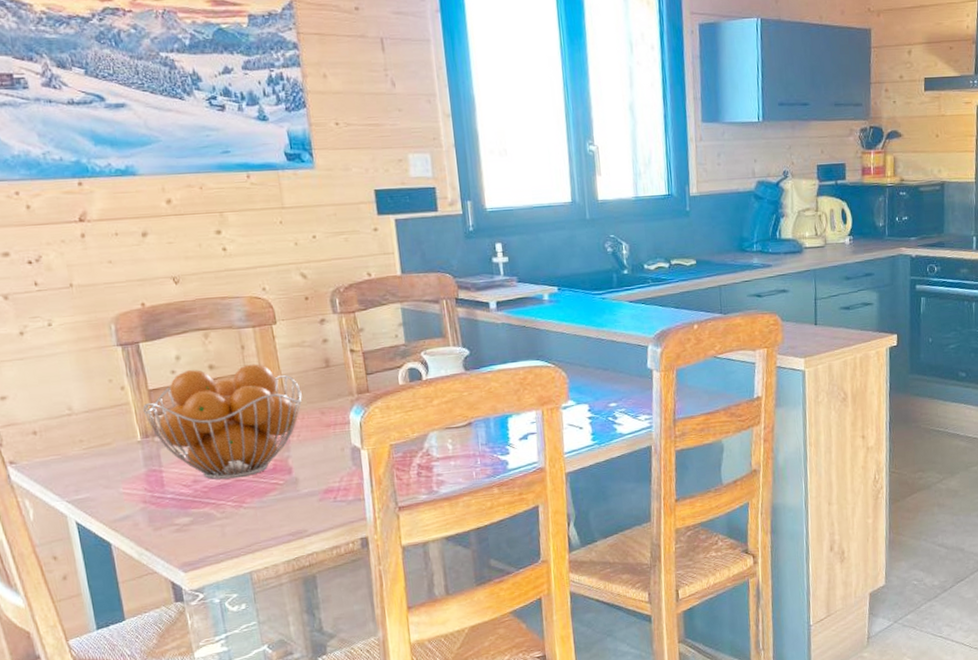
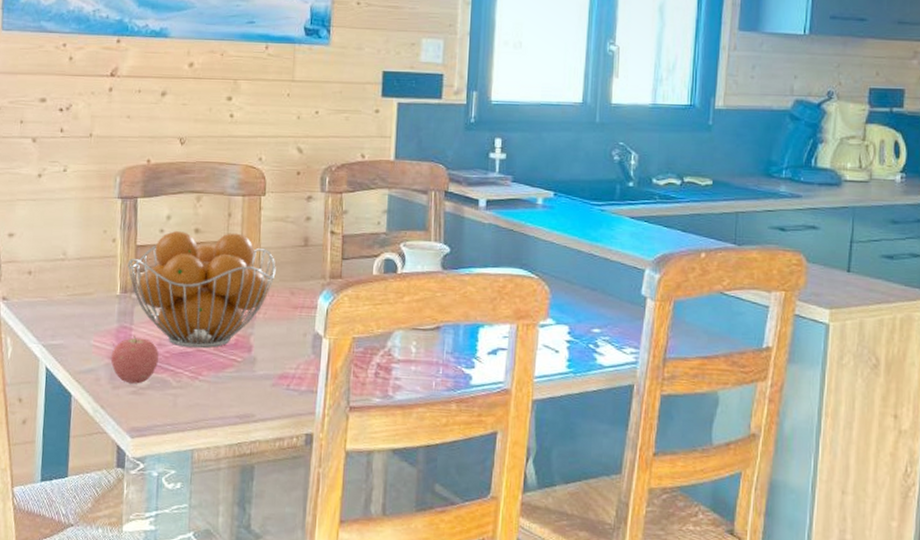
apple: none [144,476,197,523] -> present [110,335,159,384]

